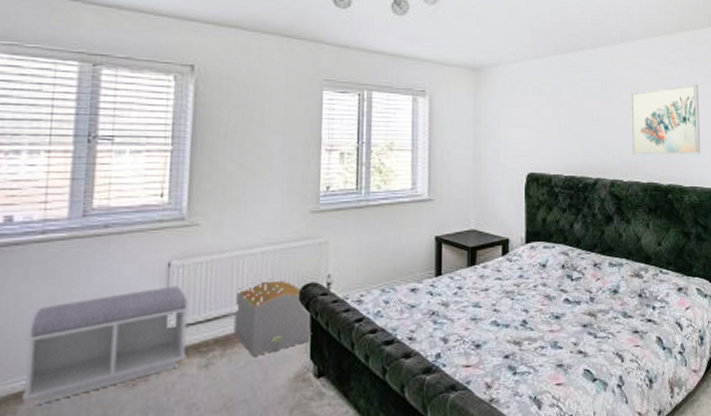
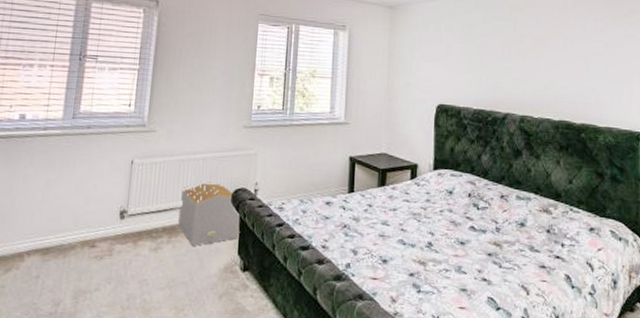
bench: present [22,286,190,405] -> none [24,180,146,264]
wall art: present [631,84,701,155] -> none [543,25,618,95]

